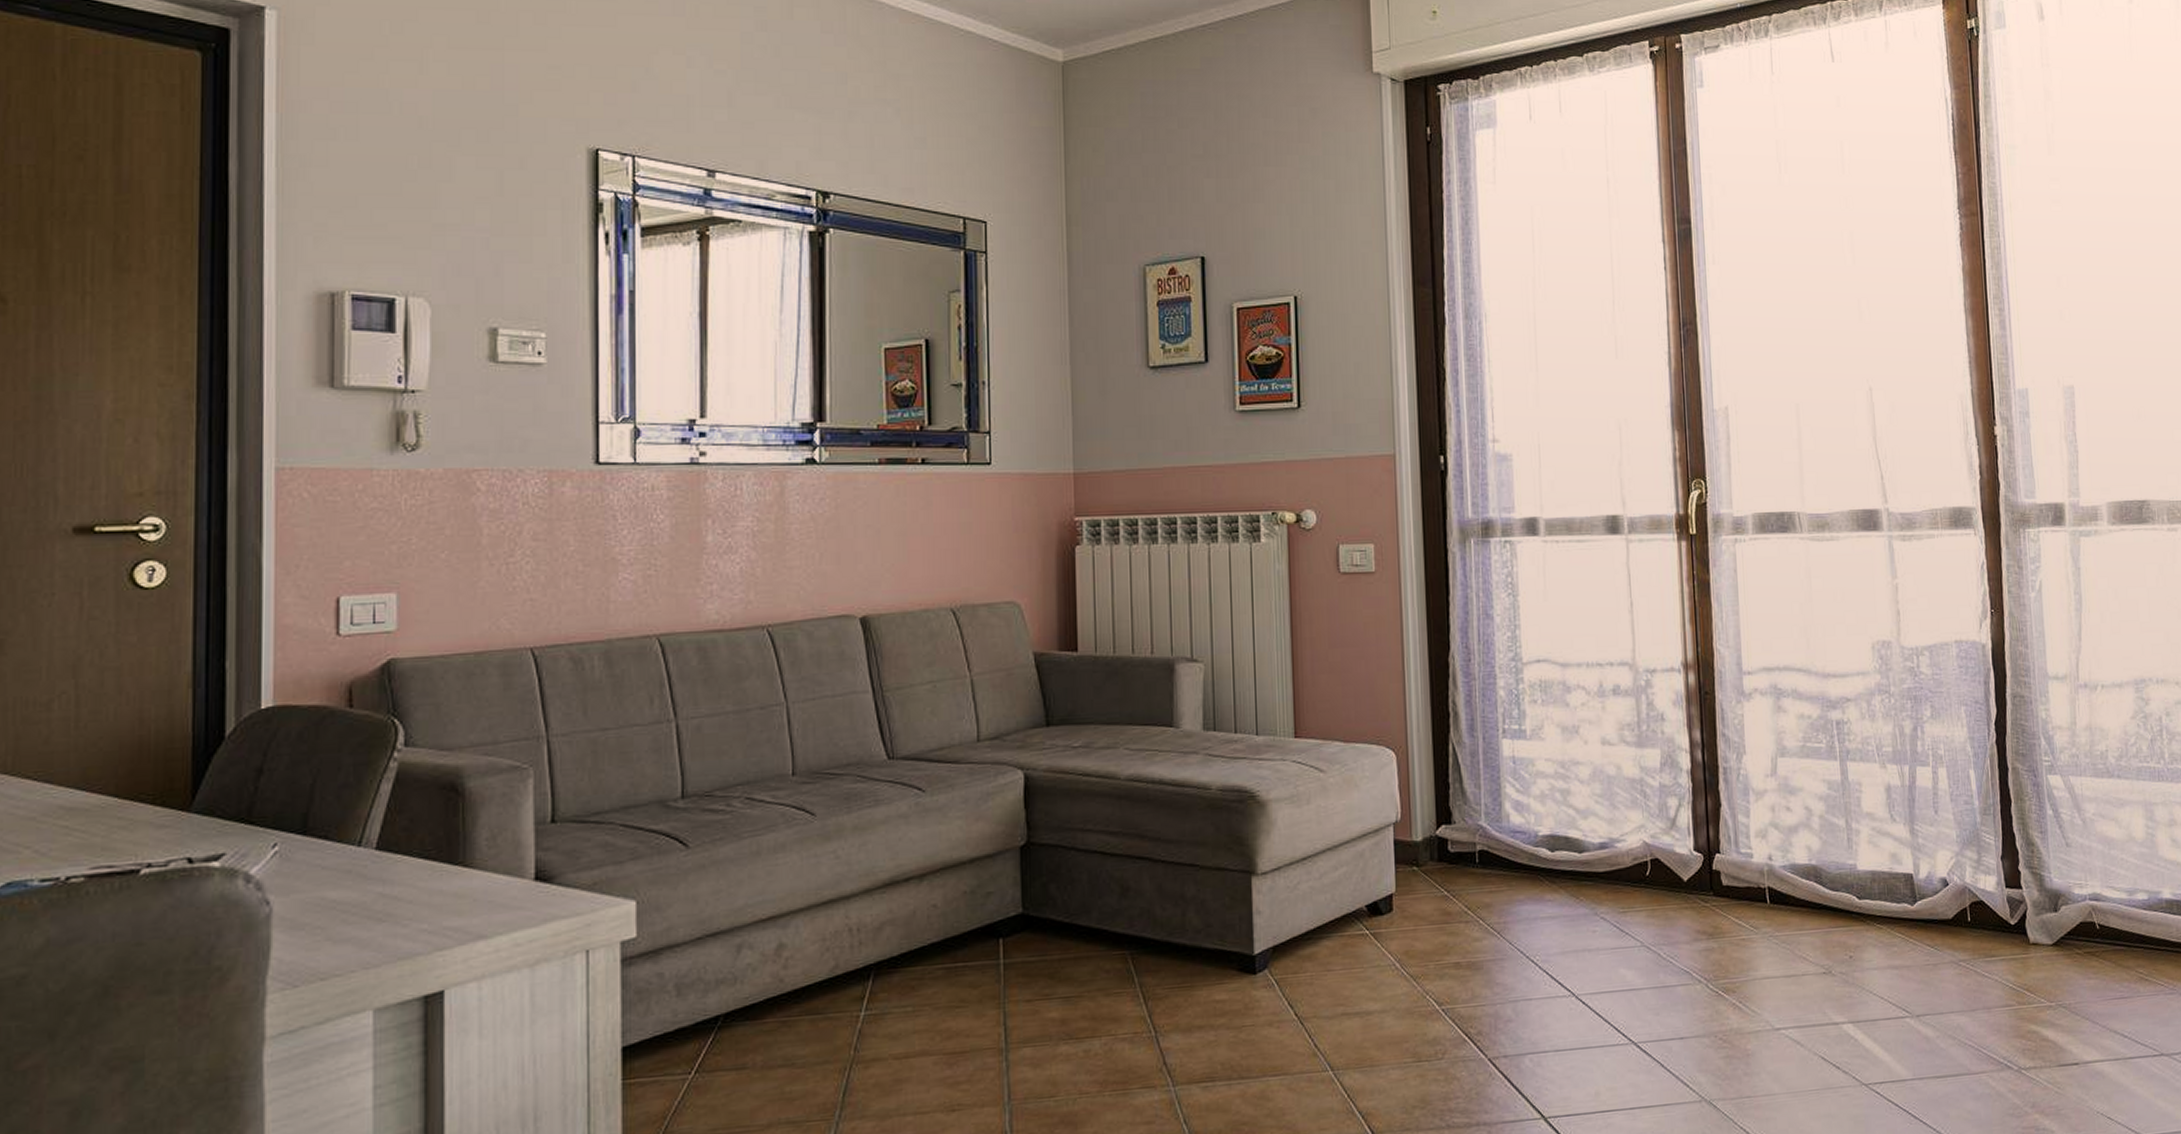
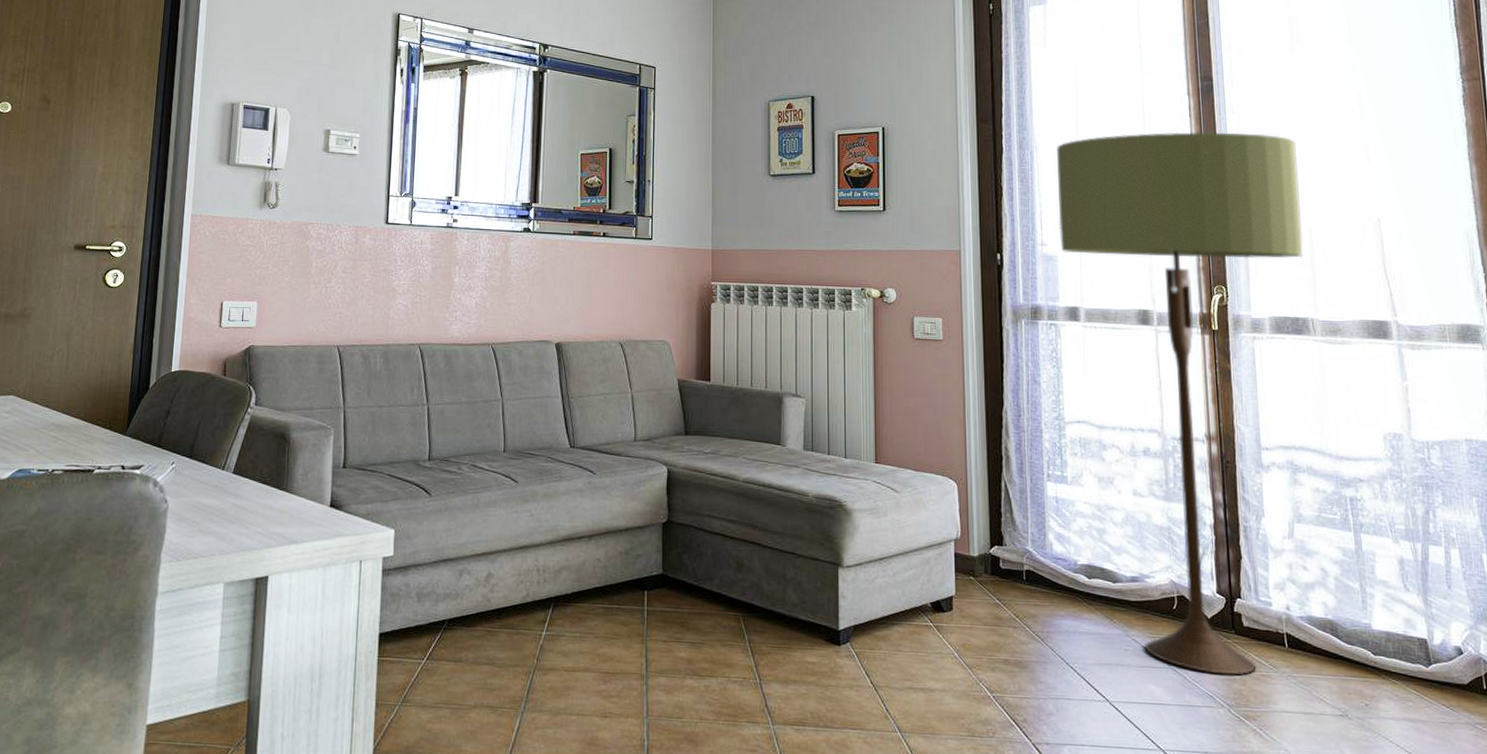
floor lamp: none [1510,288,1789,946] -> present [1057,132,1303,675]

